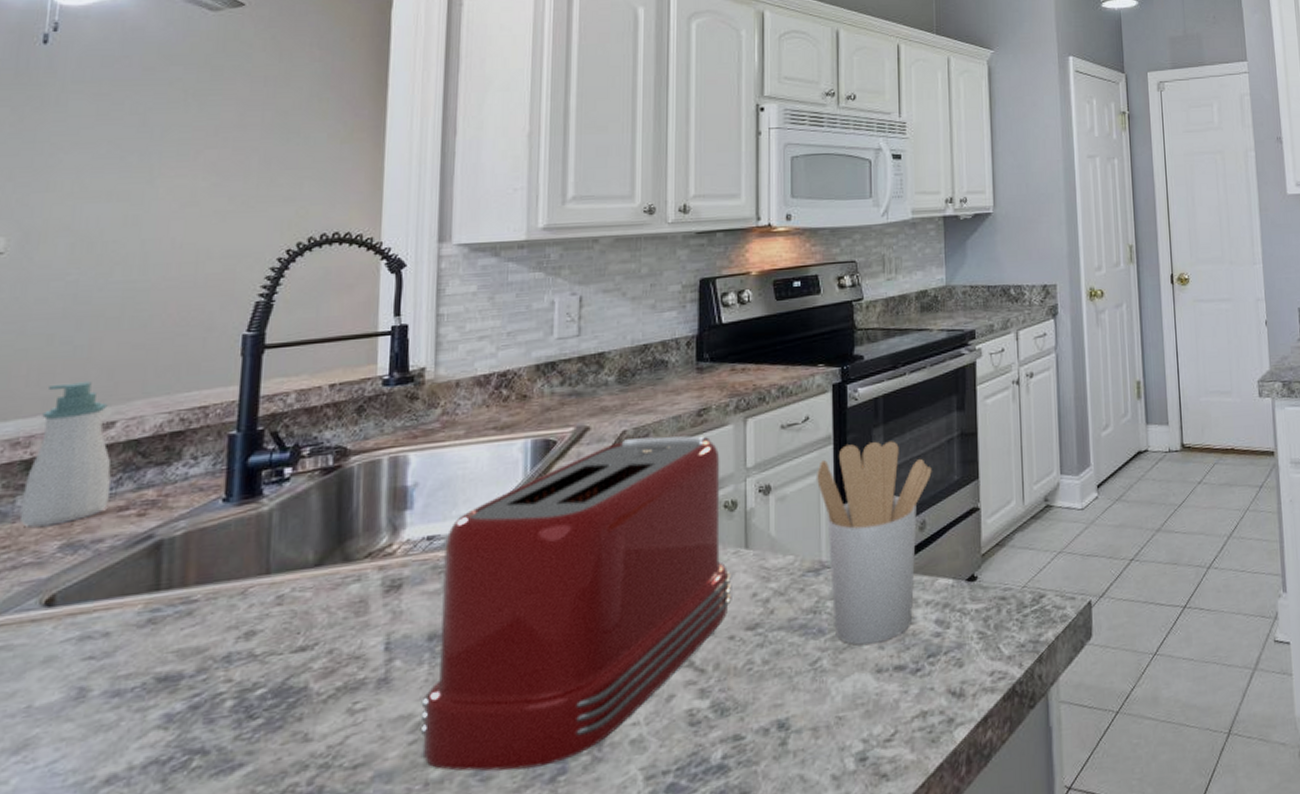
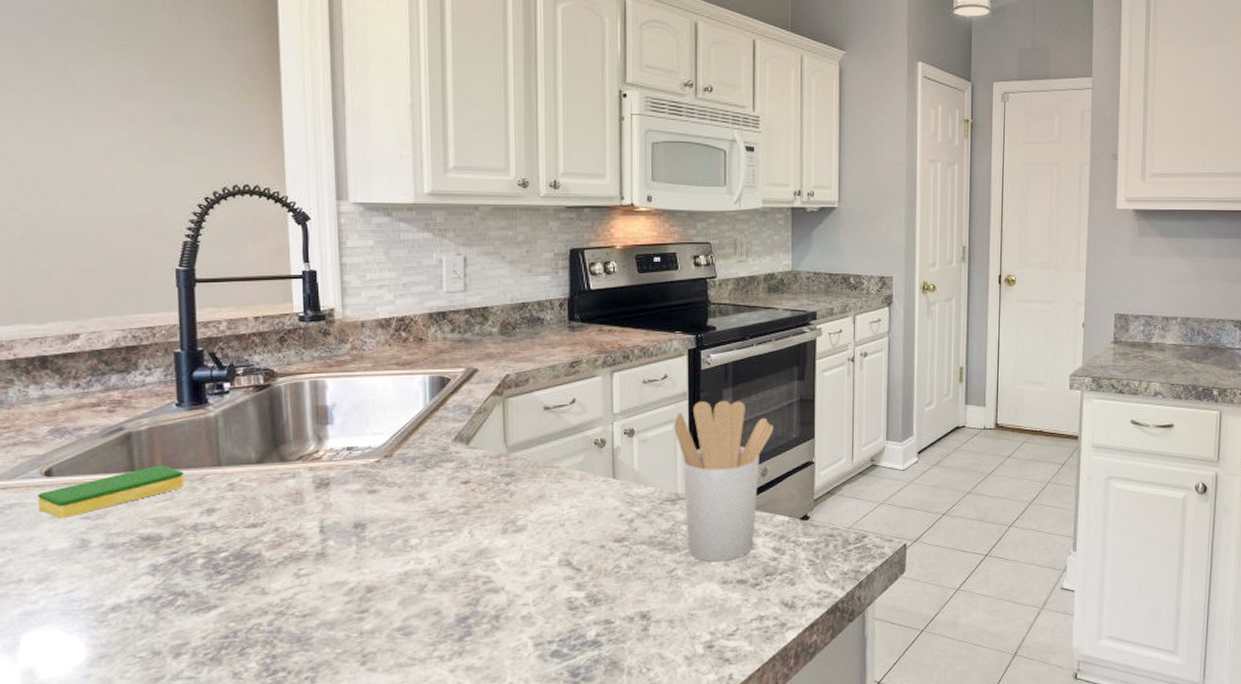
soap bottle: present [20,381,111,527] -> none [13,299,83,414]
dish sponge: none [29,578,222,663] -> present [37,465,184,519]
toaster: present [420,435,732,772] -> none [352,382,602,630]

